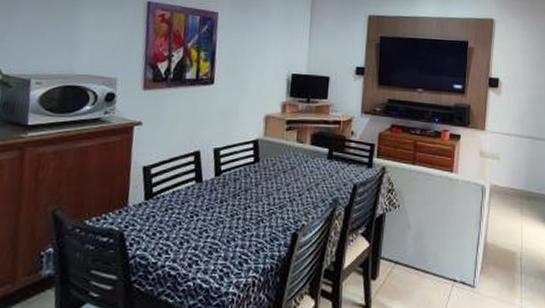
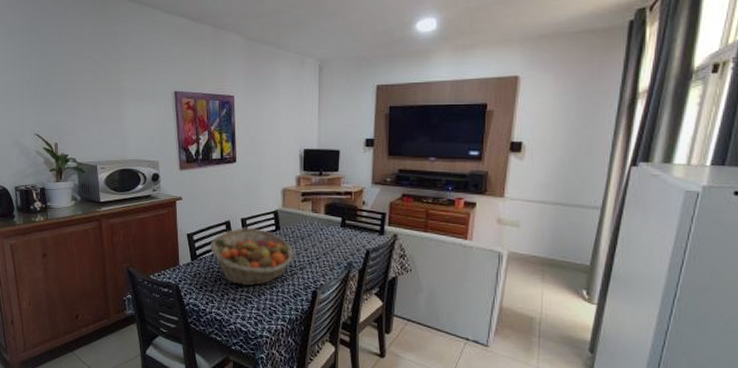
fruit basket: none [171,159,275,229] -> present [210,228,295,286]

